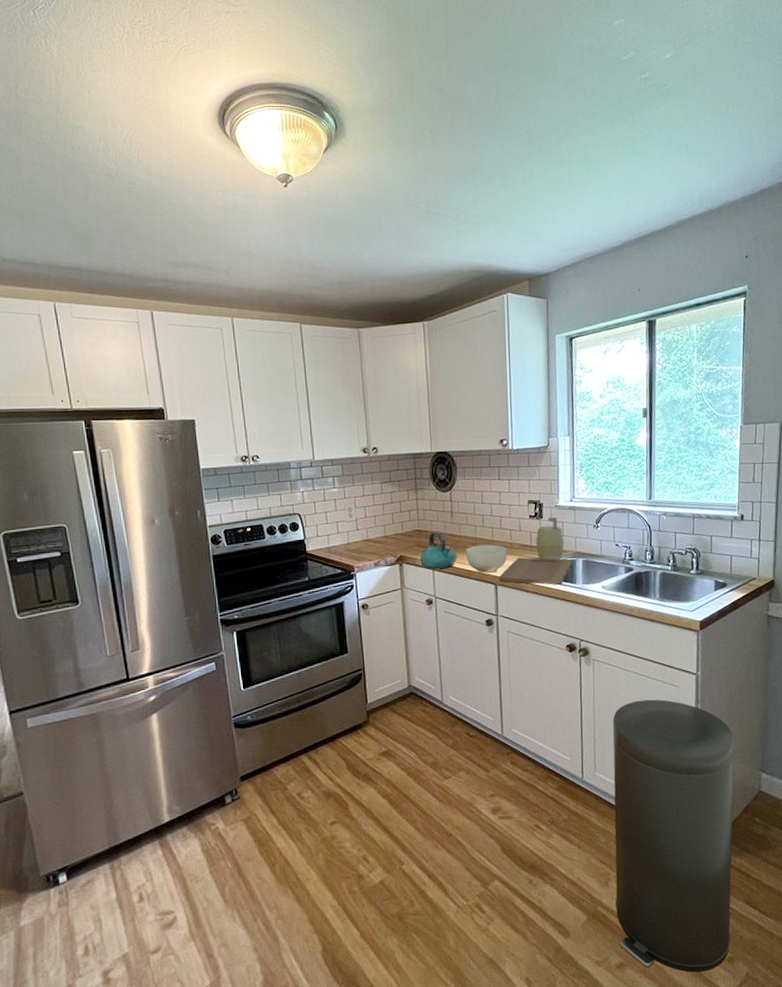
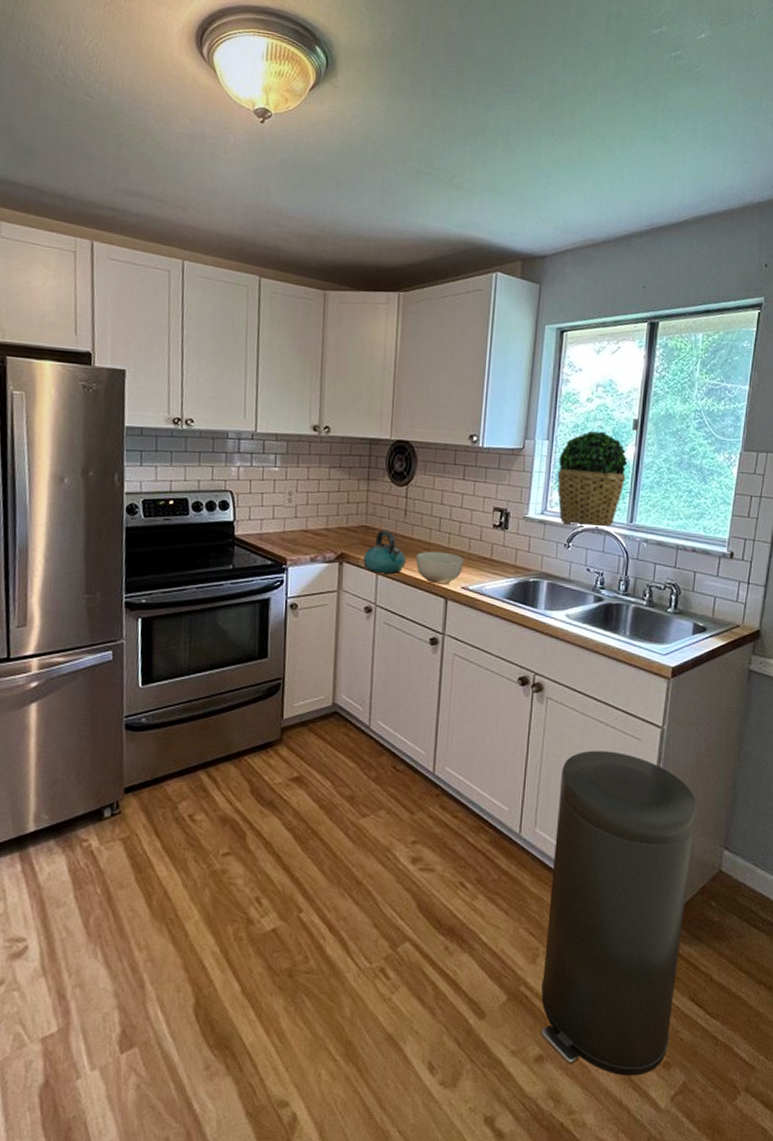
cutting board: present [499,557,573,585] -> none [450,571,537,607]
soap dispenser: present [536,517,565,560] -> none [496,530,530,579]
potted plant: none [580,422,642,508] -> present [557,430,628,528]

